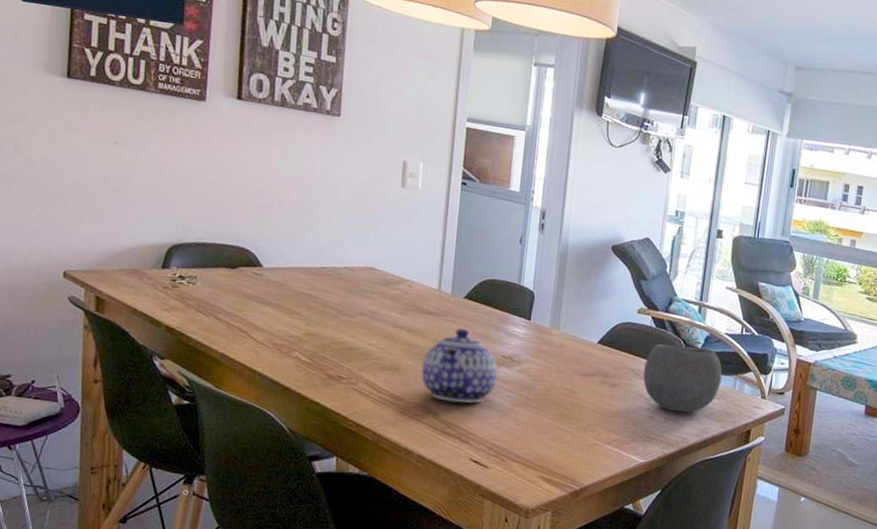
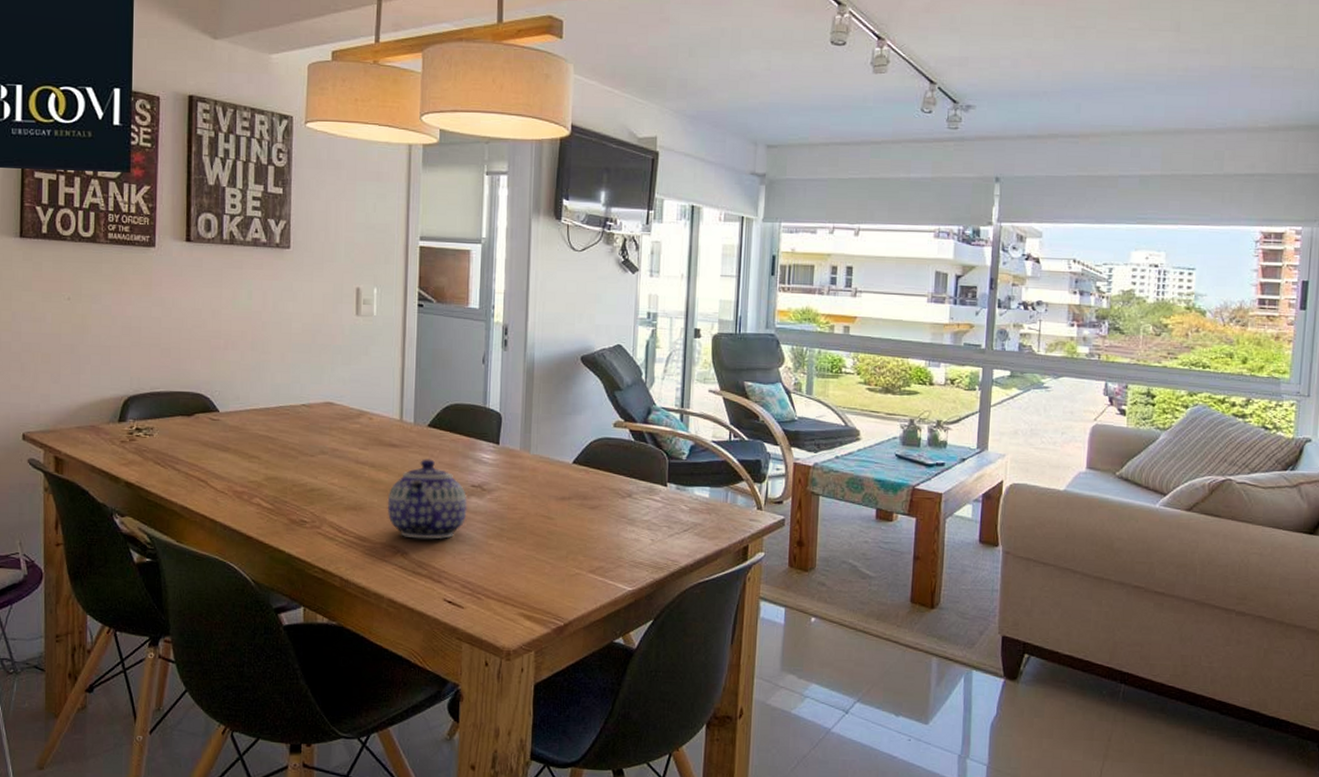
bowl: present [643,344,722,413] -> none [624,458,712,532]

